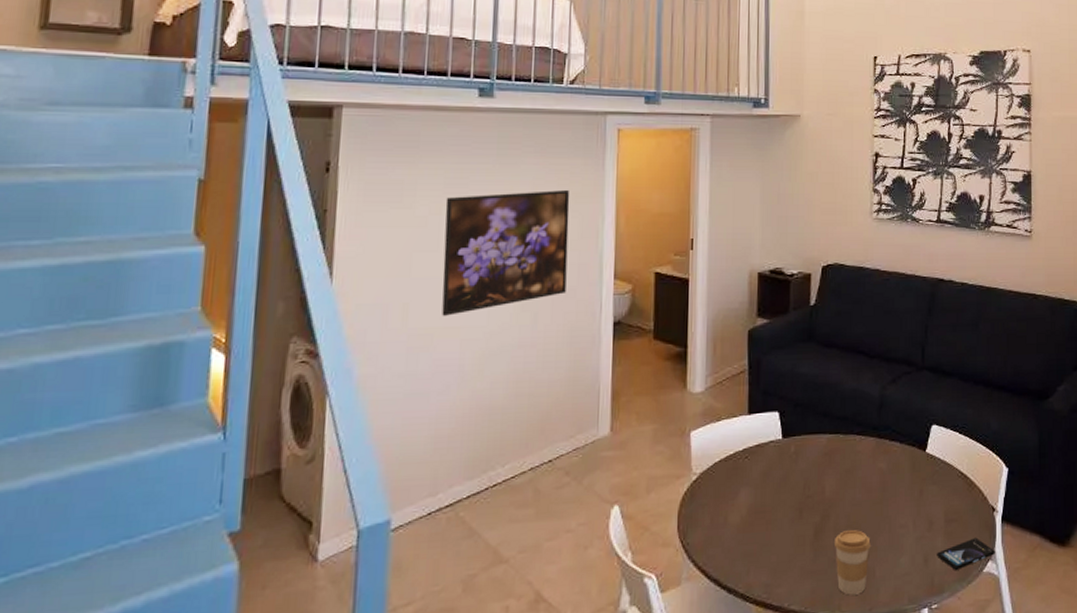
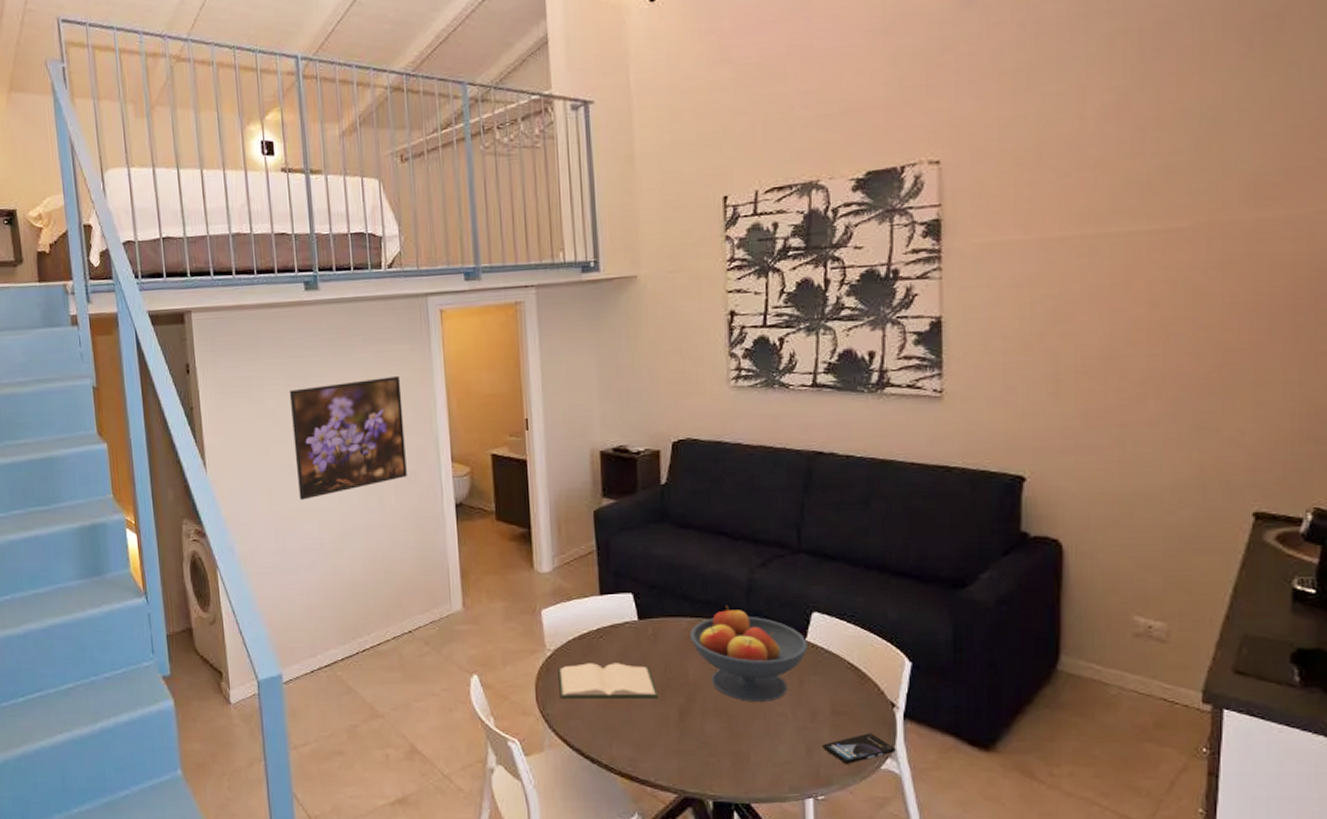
hardback book: none [702,483,796,526] -> present [558,663,658,699]
fruit bowl: none [827,421,927,515] -> present [689,605,808,702]
coffee cup: present [833,530,871,595] -> none [701,715,744,777]

